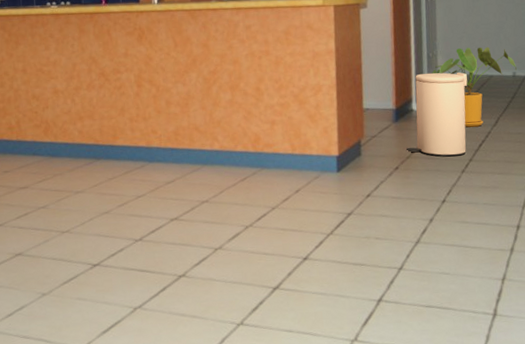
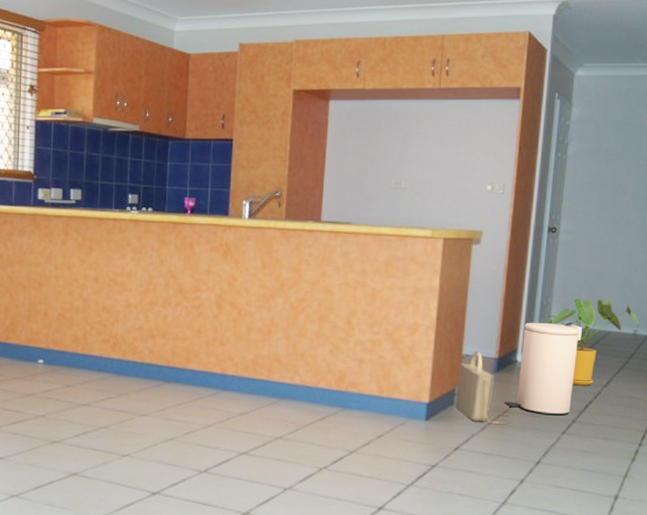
shopping bag: none [362,104,413,170] -> present [455,351,509,424]

